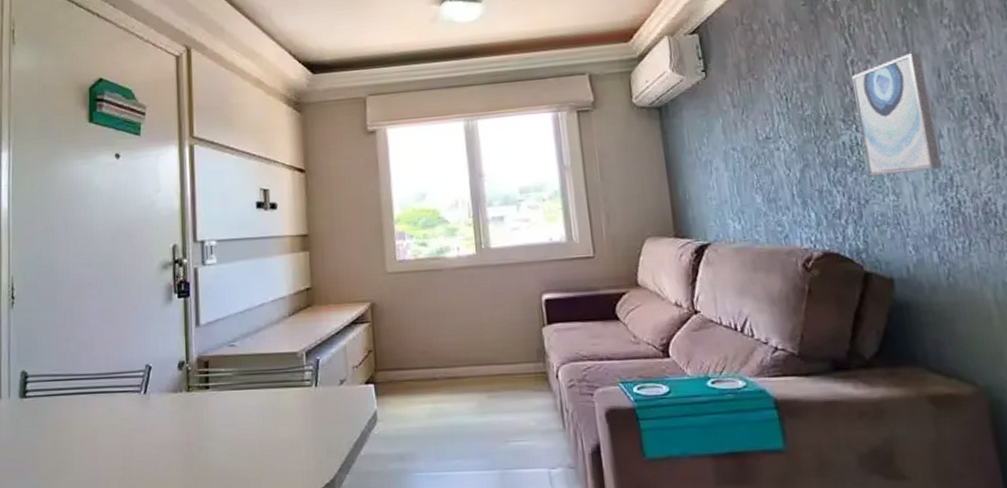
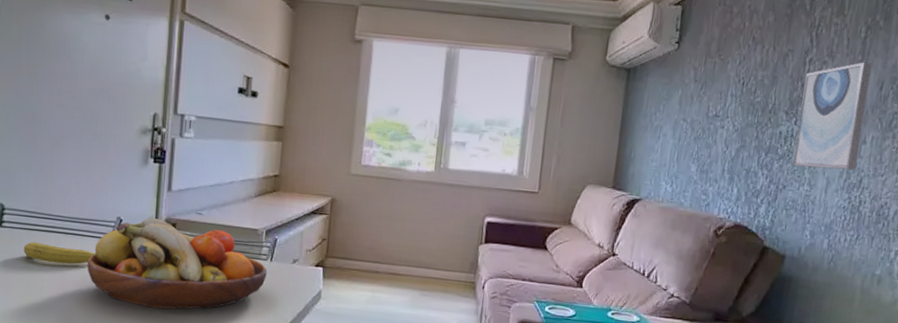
fruit: none [50,408,127,430] -> present [23,242,97,265]
fruit bowl: none [118,359,314,464] -> present [87,218,267,309]

